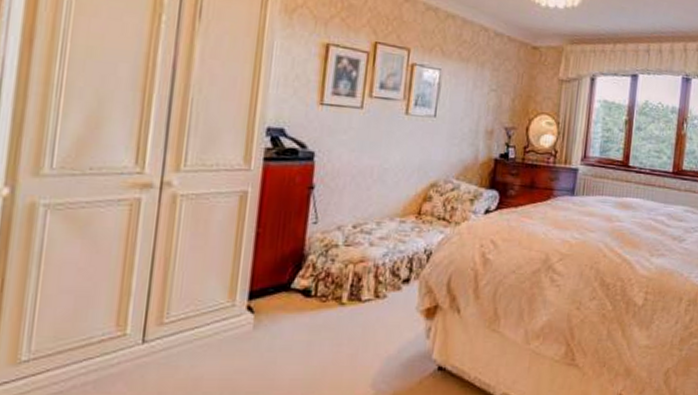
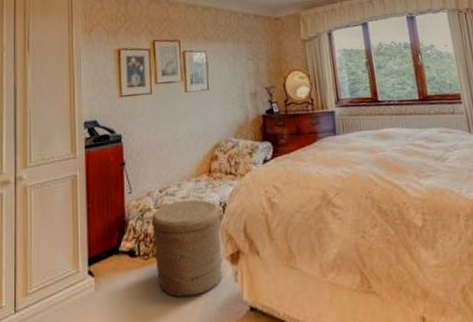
basket: none [334,241,424,349] -> present [151,199,223,298]

